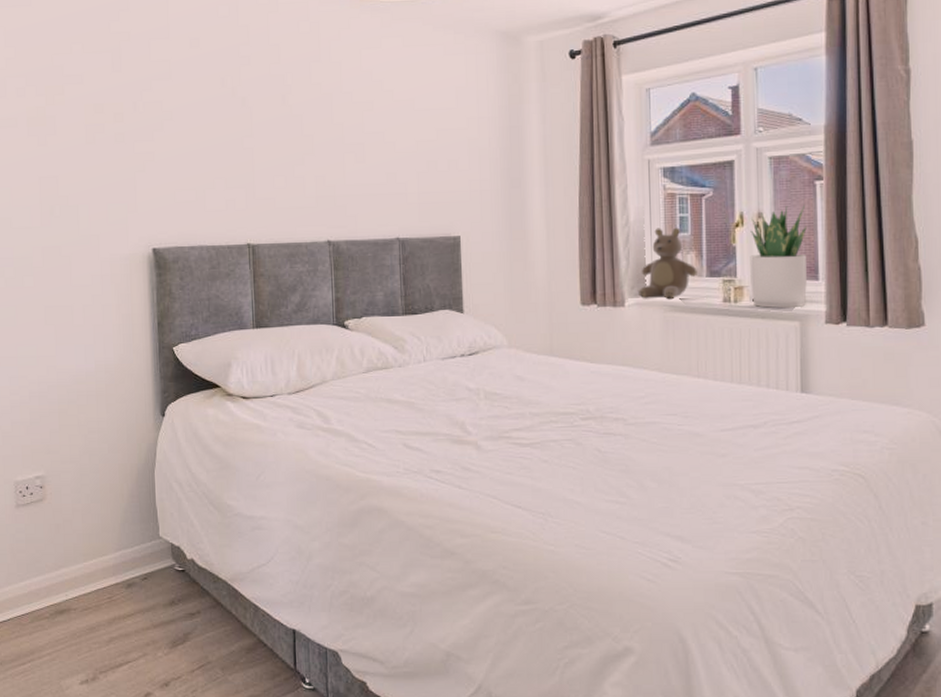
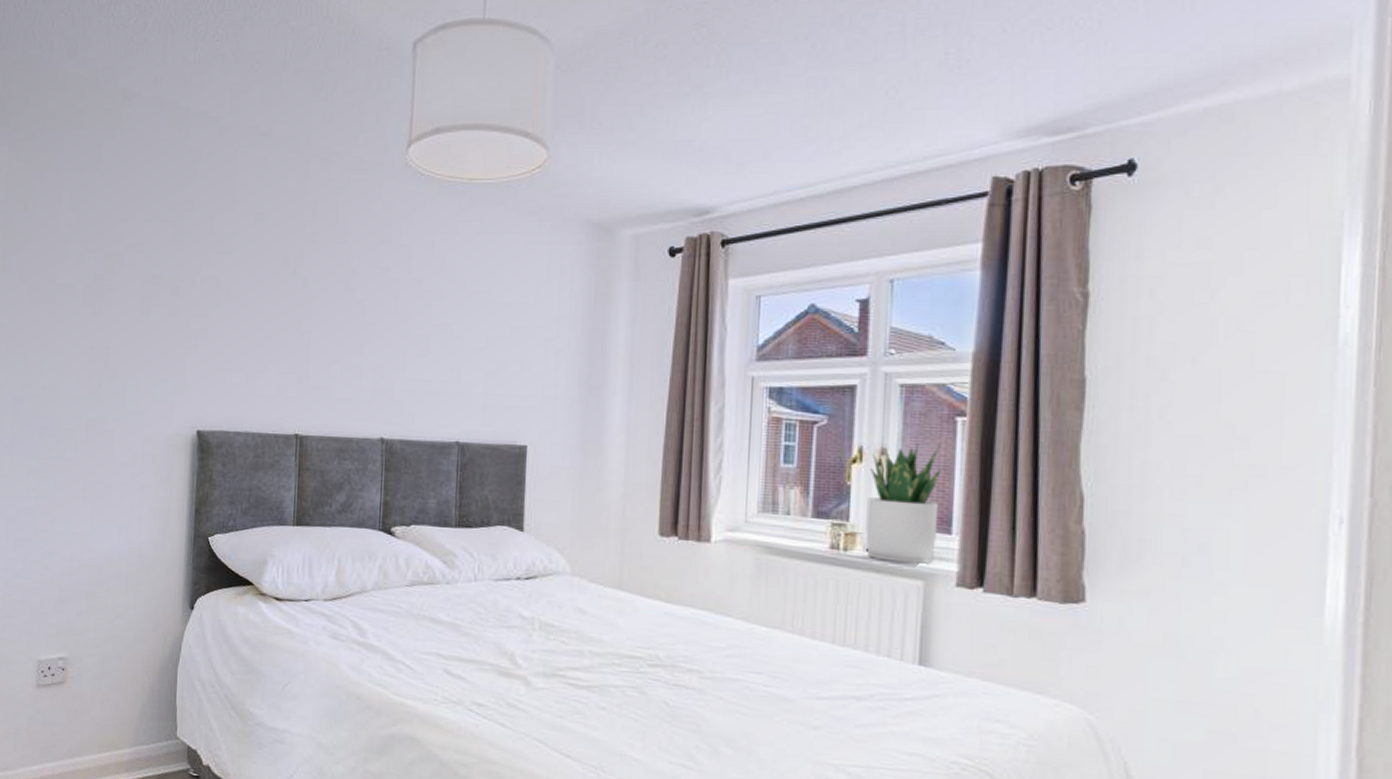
teddy bear: present [639,227,697,300] -> none [728,456,801,540]

